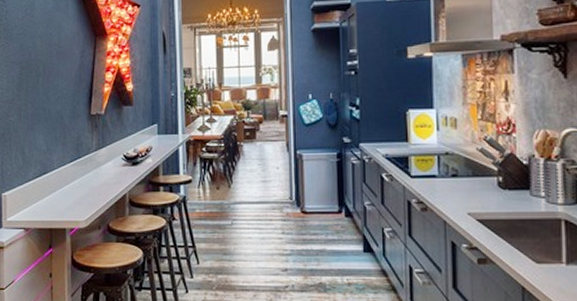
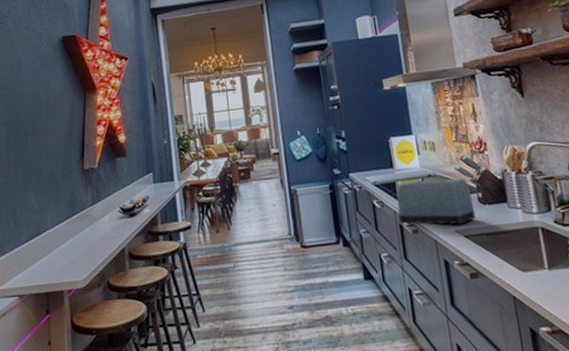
toaster: none [407,156,493,208] -> present [396,177,476,225]

